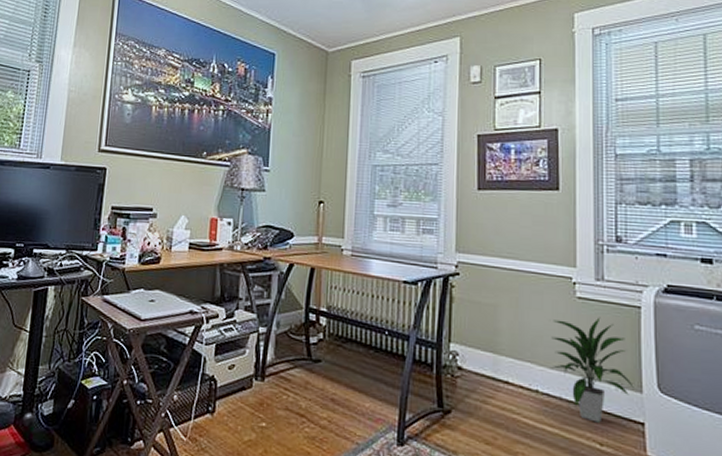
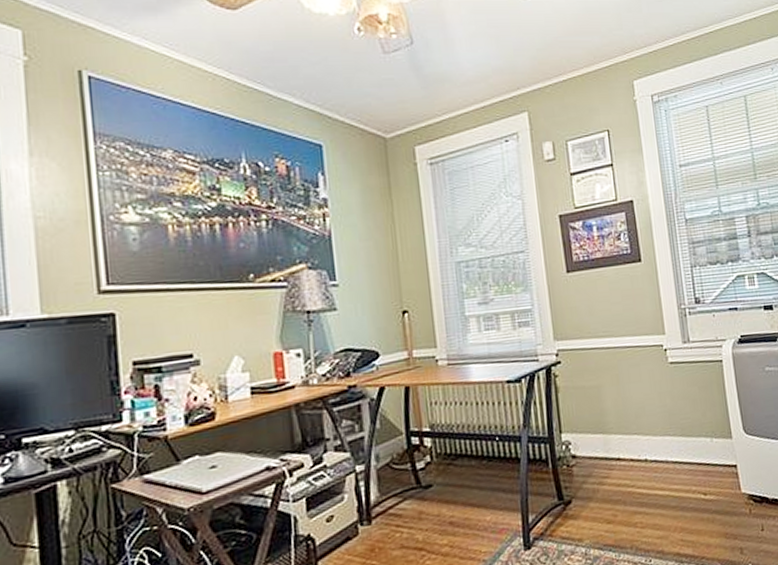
indoor plant: present [551,317,634,423] -> none [651,377,725,476]

